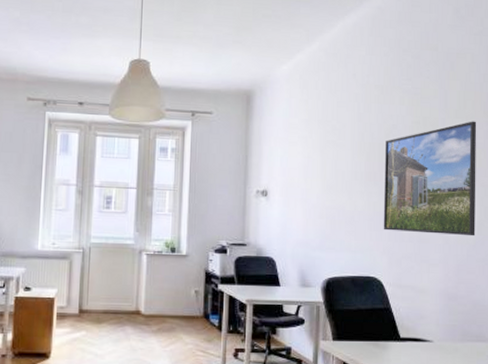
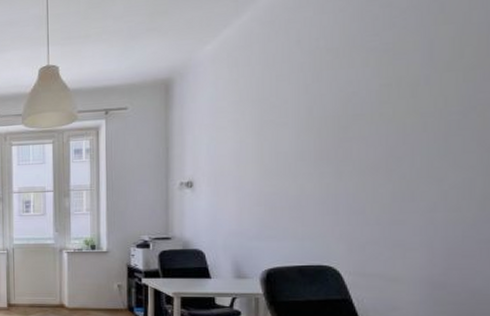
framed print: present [383,121,477,237] -> none [339,71,481,214]

